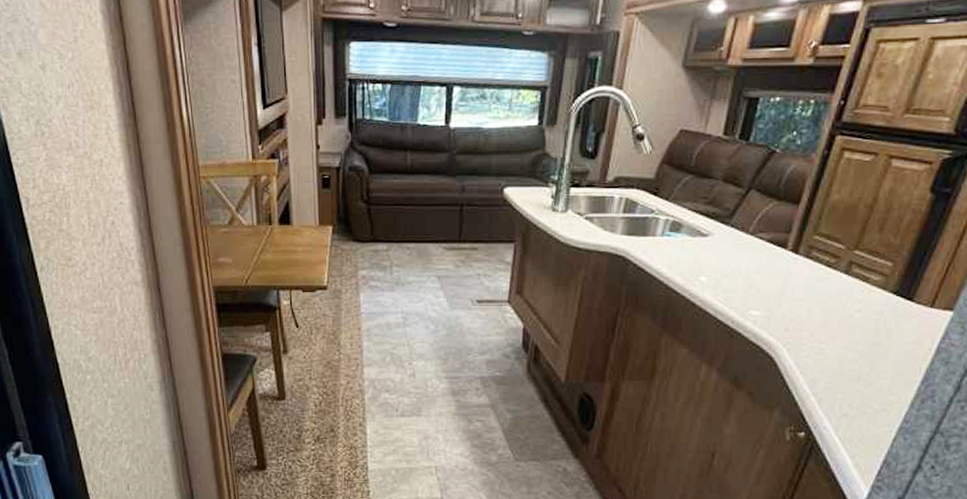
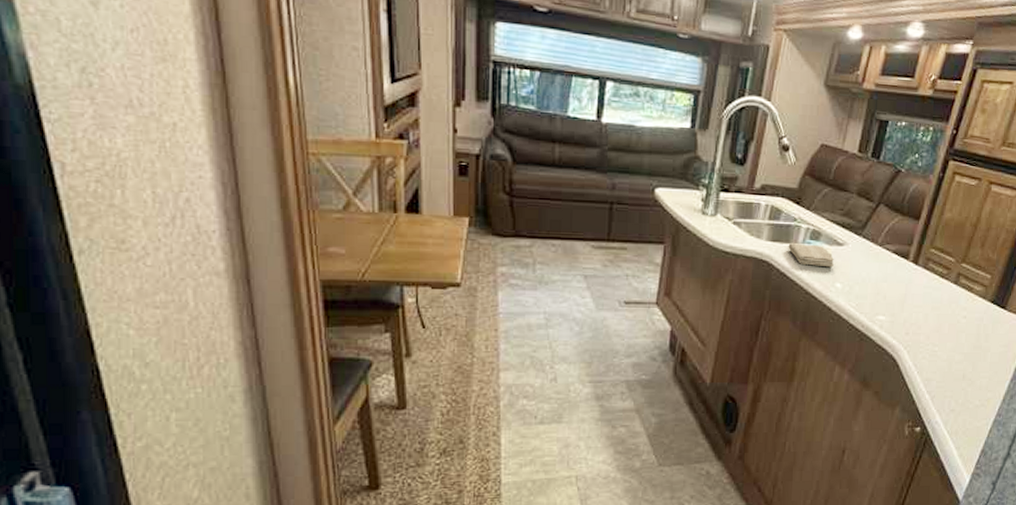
washcloth: none [645,235,699,260] -> present [788,242,835,268]

